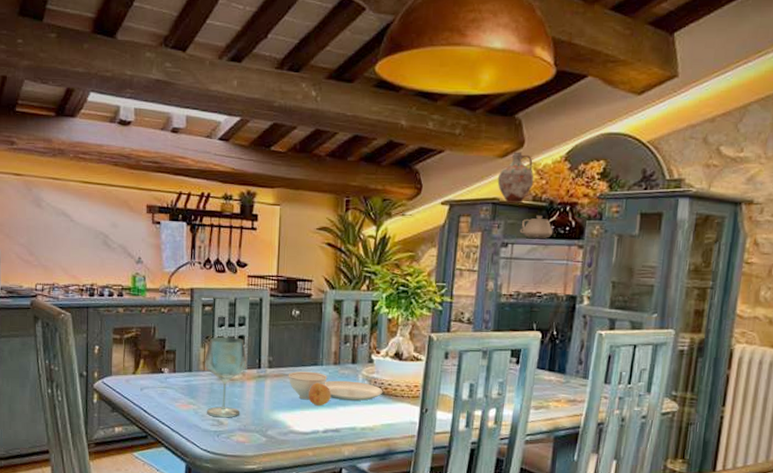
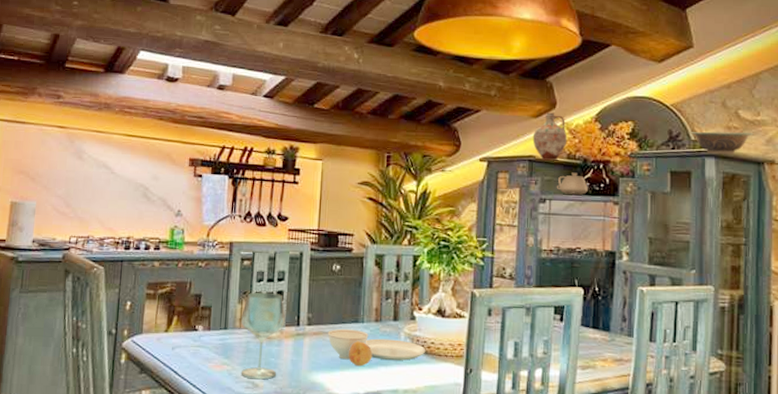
decorative bowl: none [666,170,734,195] -> present [691,131,754,155]

